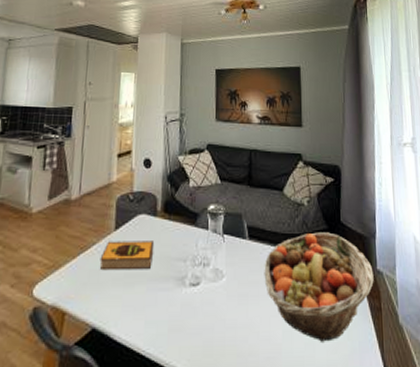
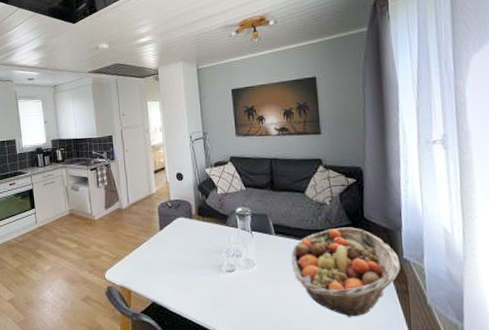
hardback book: present [100,241,155,271] -> none [151,238,194,261]

